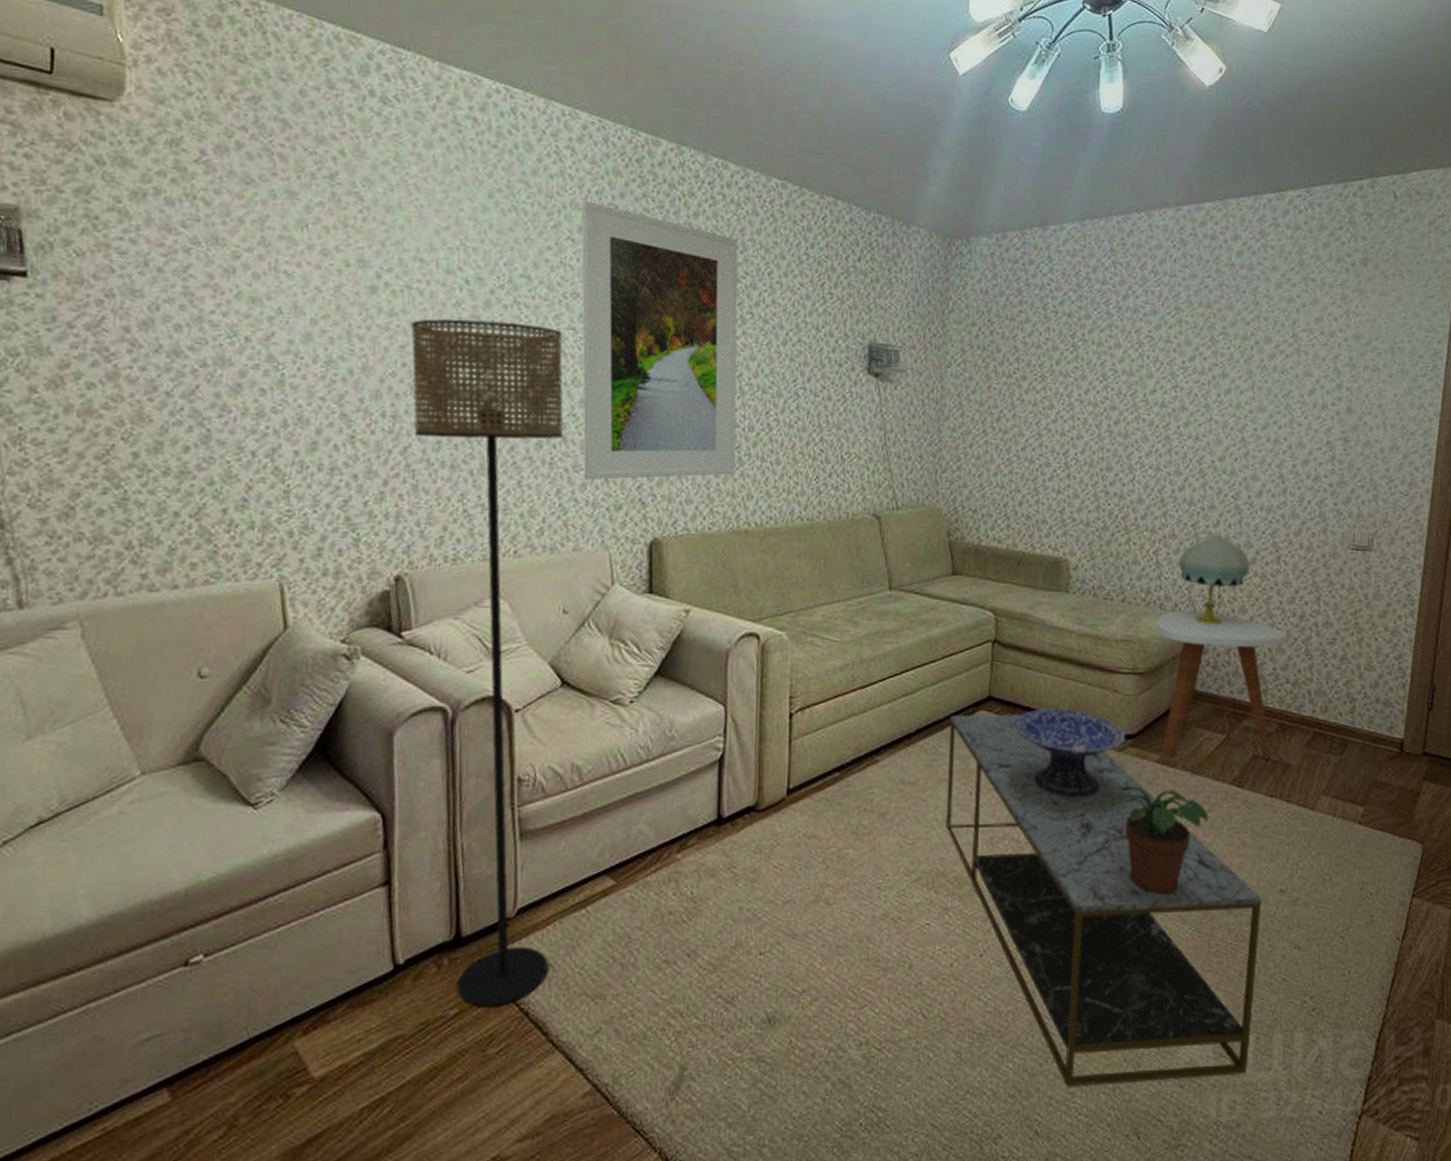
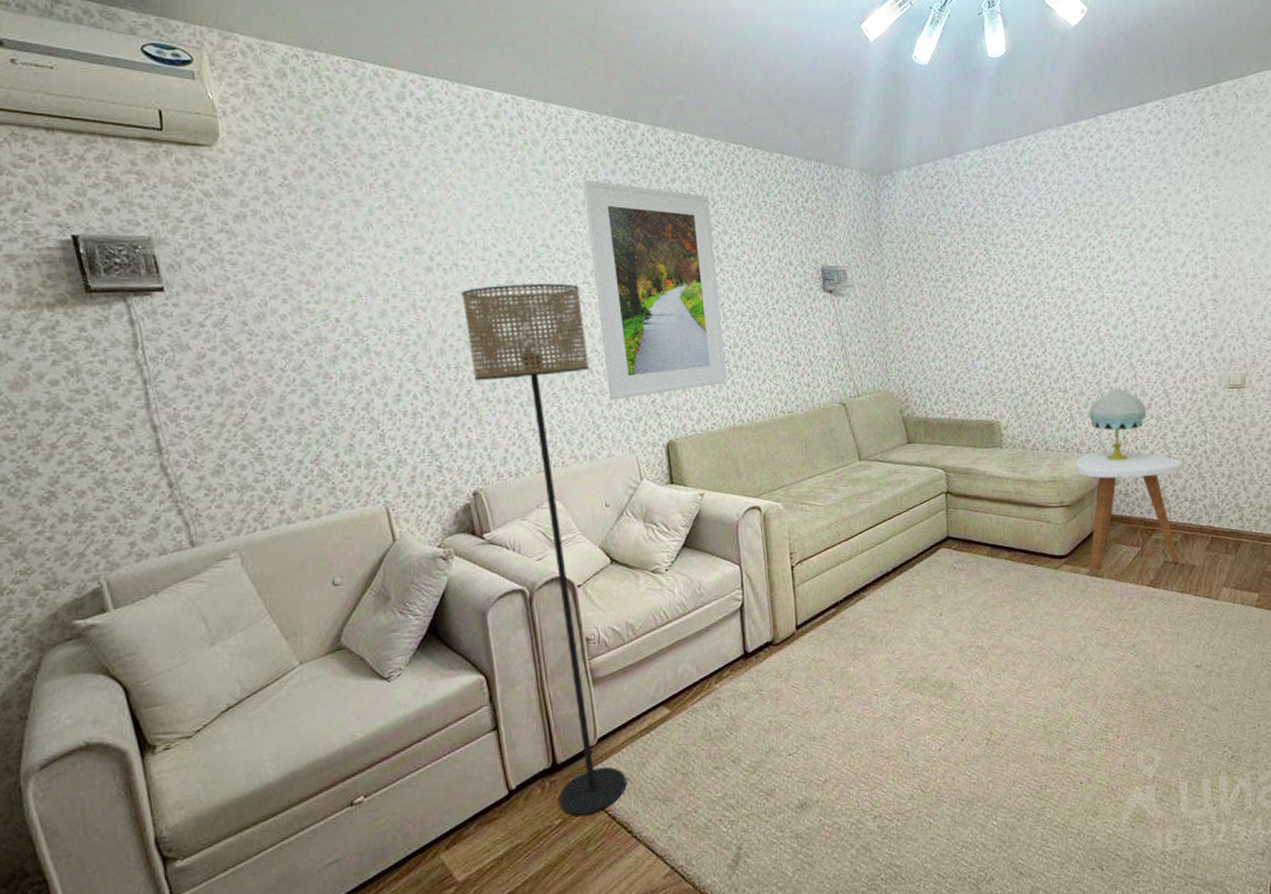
coffee table: present [946,714,1262,1086] -> none [918,547,1184,835]
decorative bowl: present [1015,708,1126,798] -> none [970,539,1061,610]
potted plant: present [1107,786,1209,895] -> none [1050,594,1133,679]

